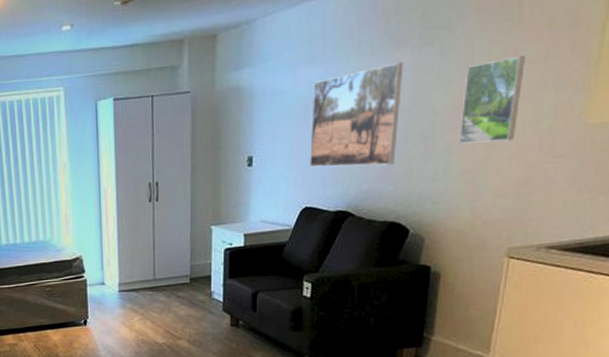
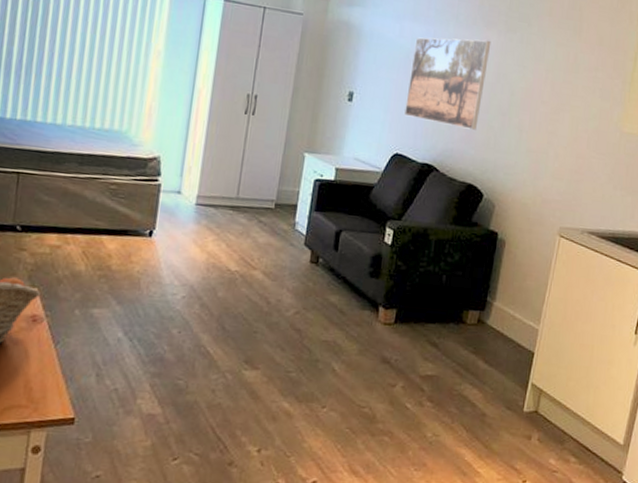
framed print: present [459,56,525,144] -> none [529,59,582,132]

